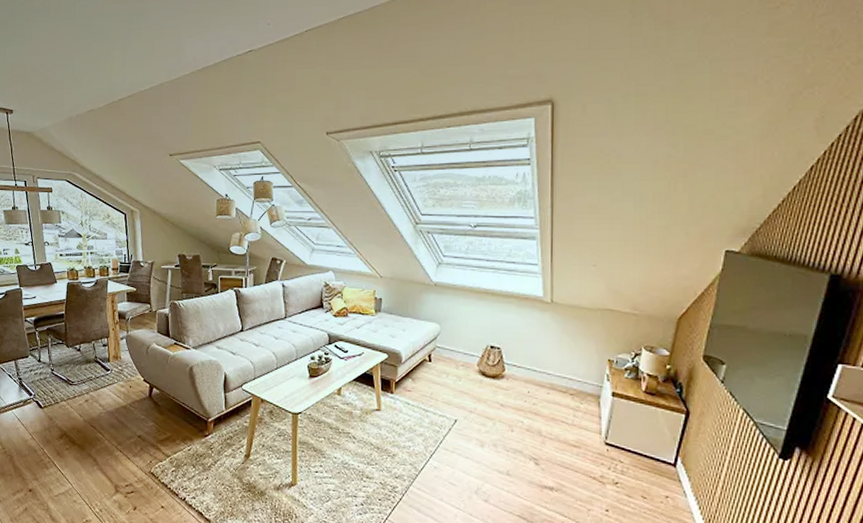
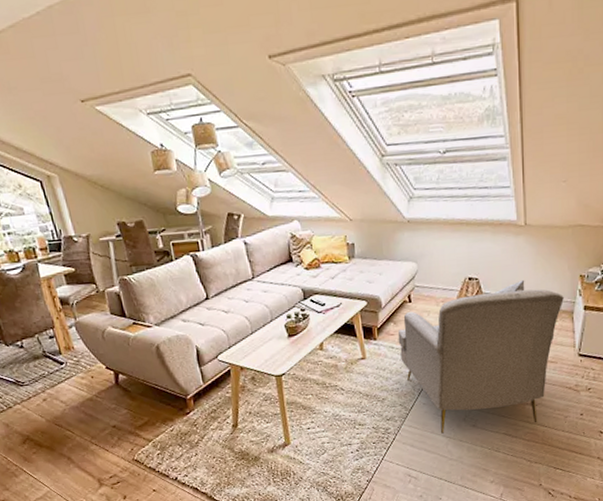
armchair: none [414,355,590,511] -> present [397,279,564,434]

